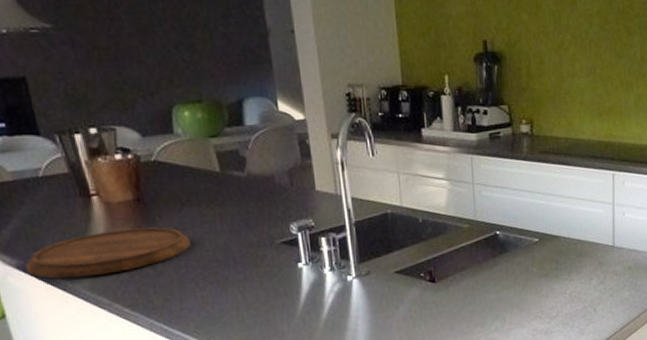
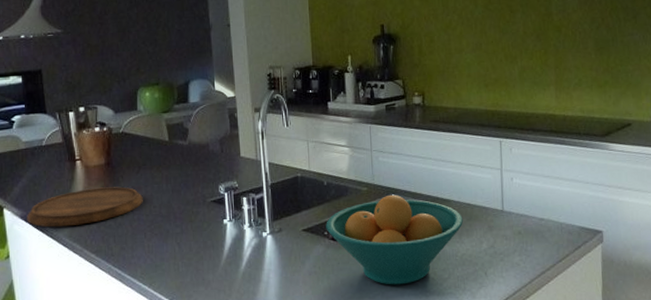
fruit bowl: none [422,231,573,326] -> present [326,194,463,285]

